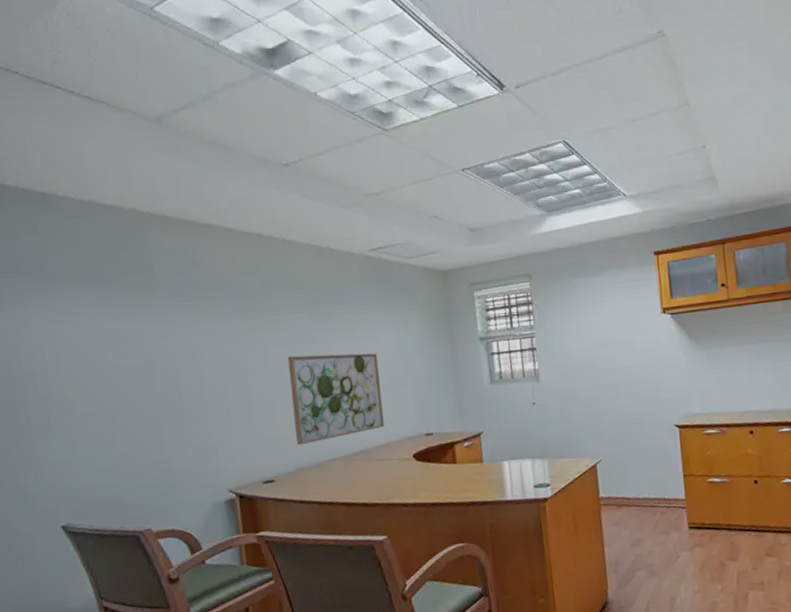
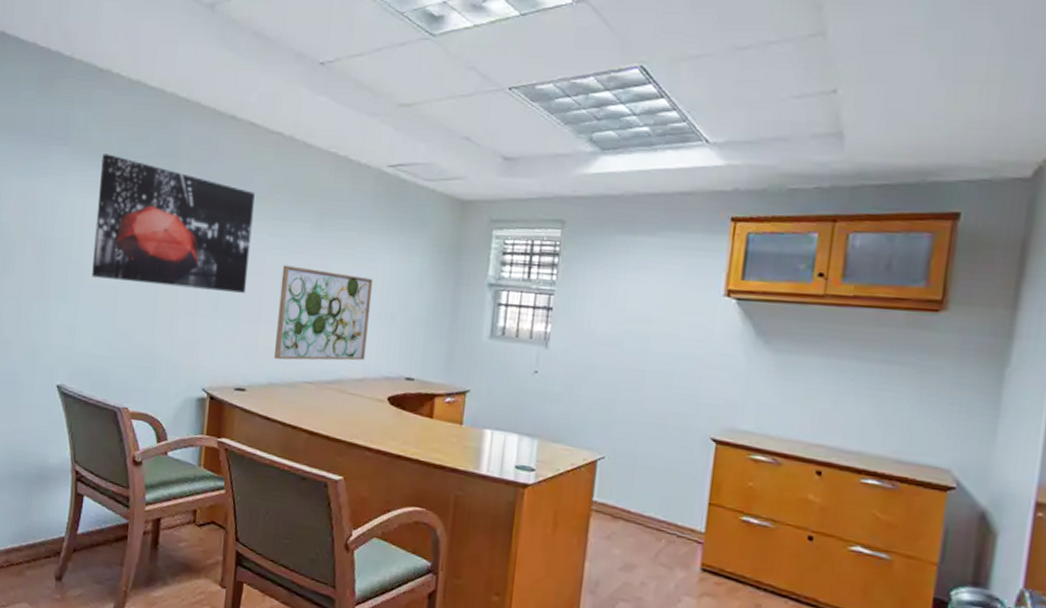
wall art: none [64,279,255,407] -> present [92,153,255,293]

